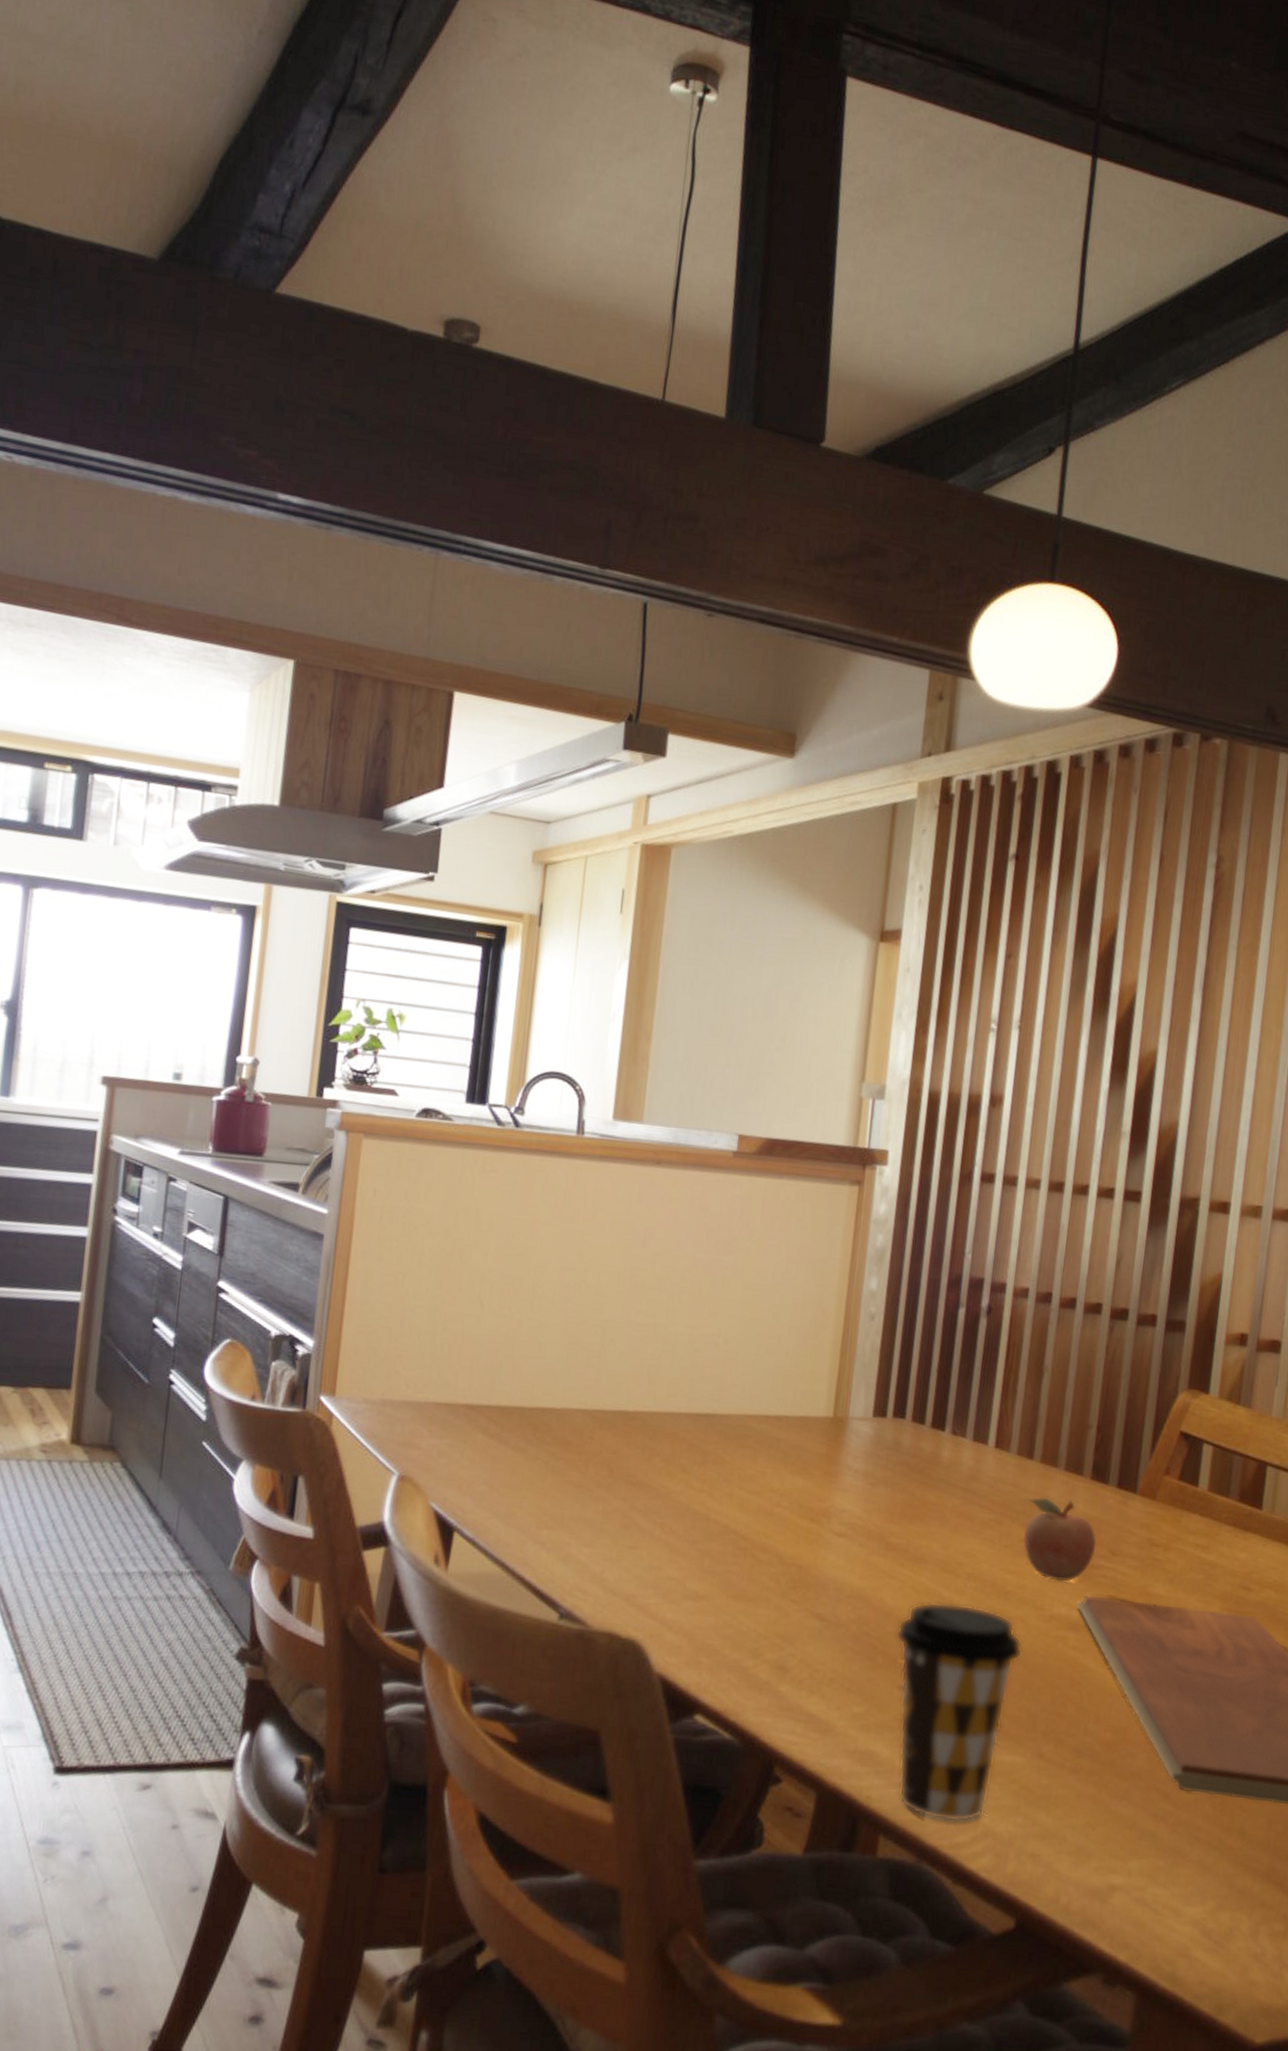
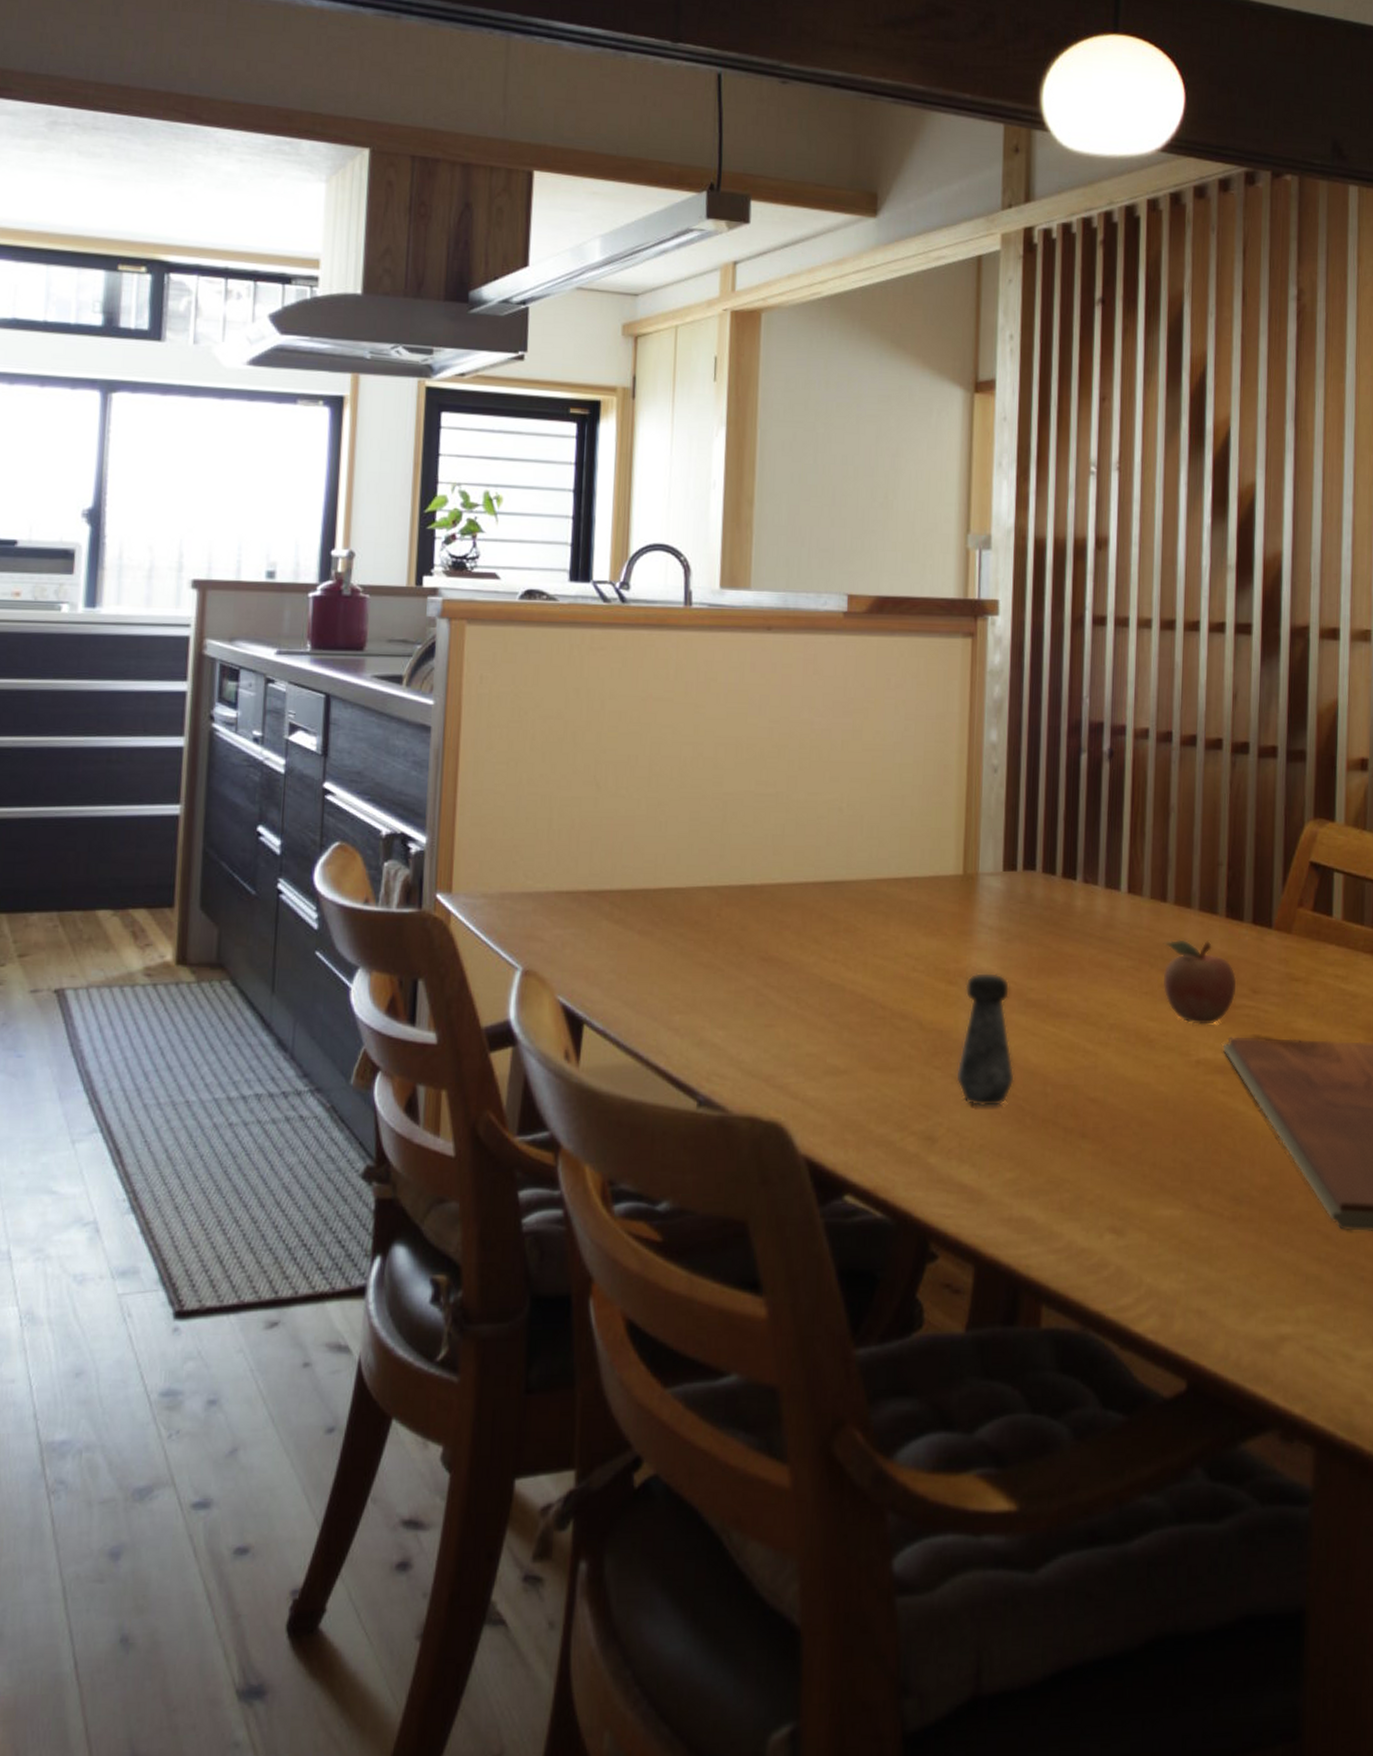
salt shaker: none [811,1513,872,1644] -> present [955,972,1014,1107]
coffee cup: present [896,1602,1023,1822] -> none [1043,1057,1172,1285]

